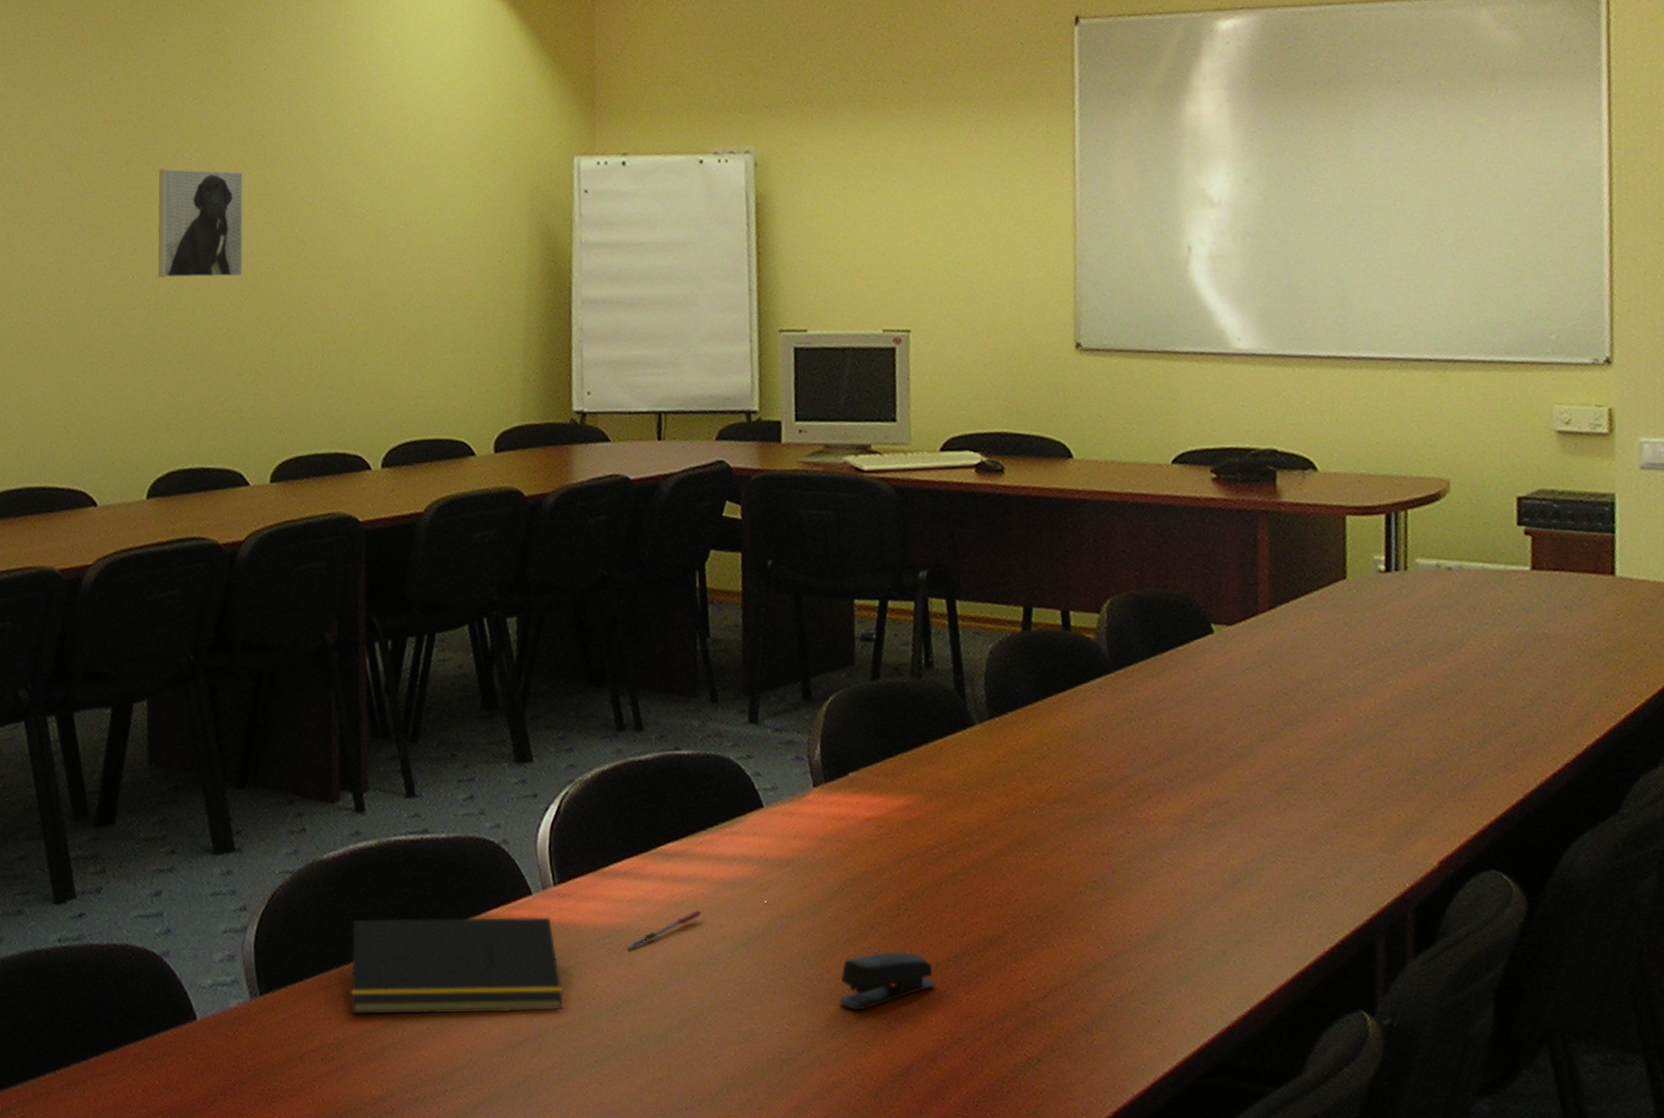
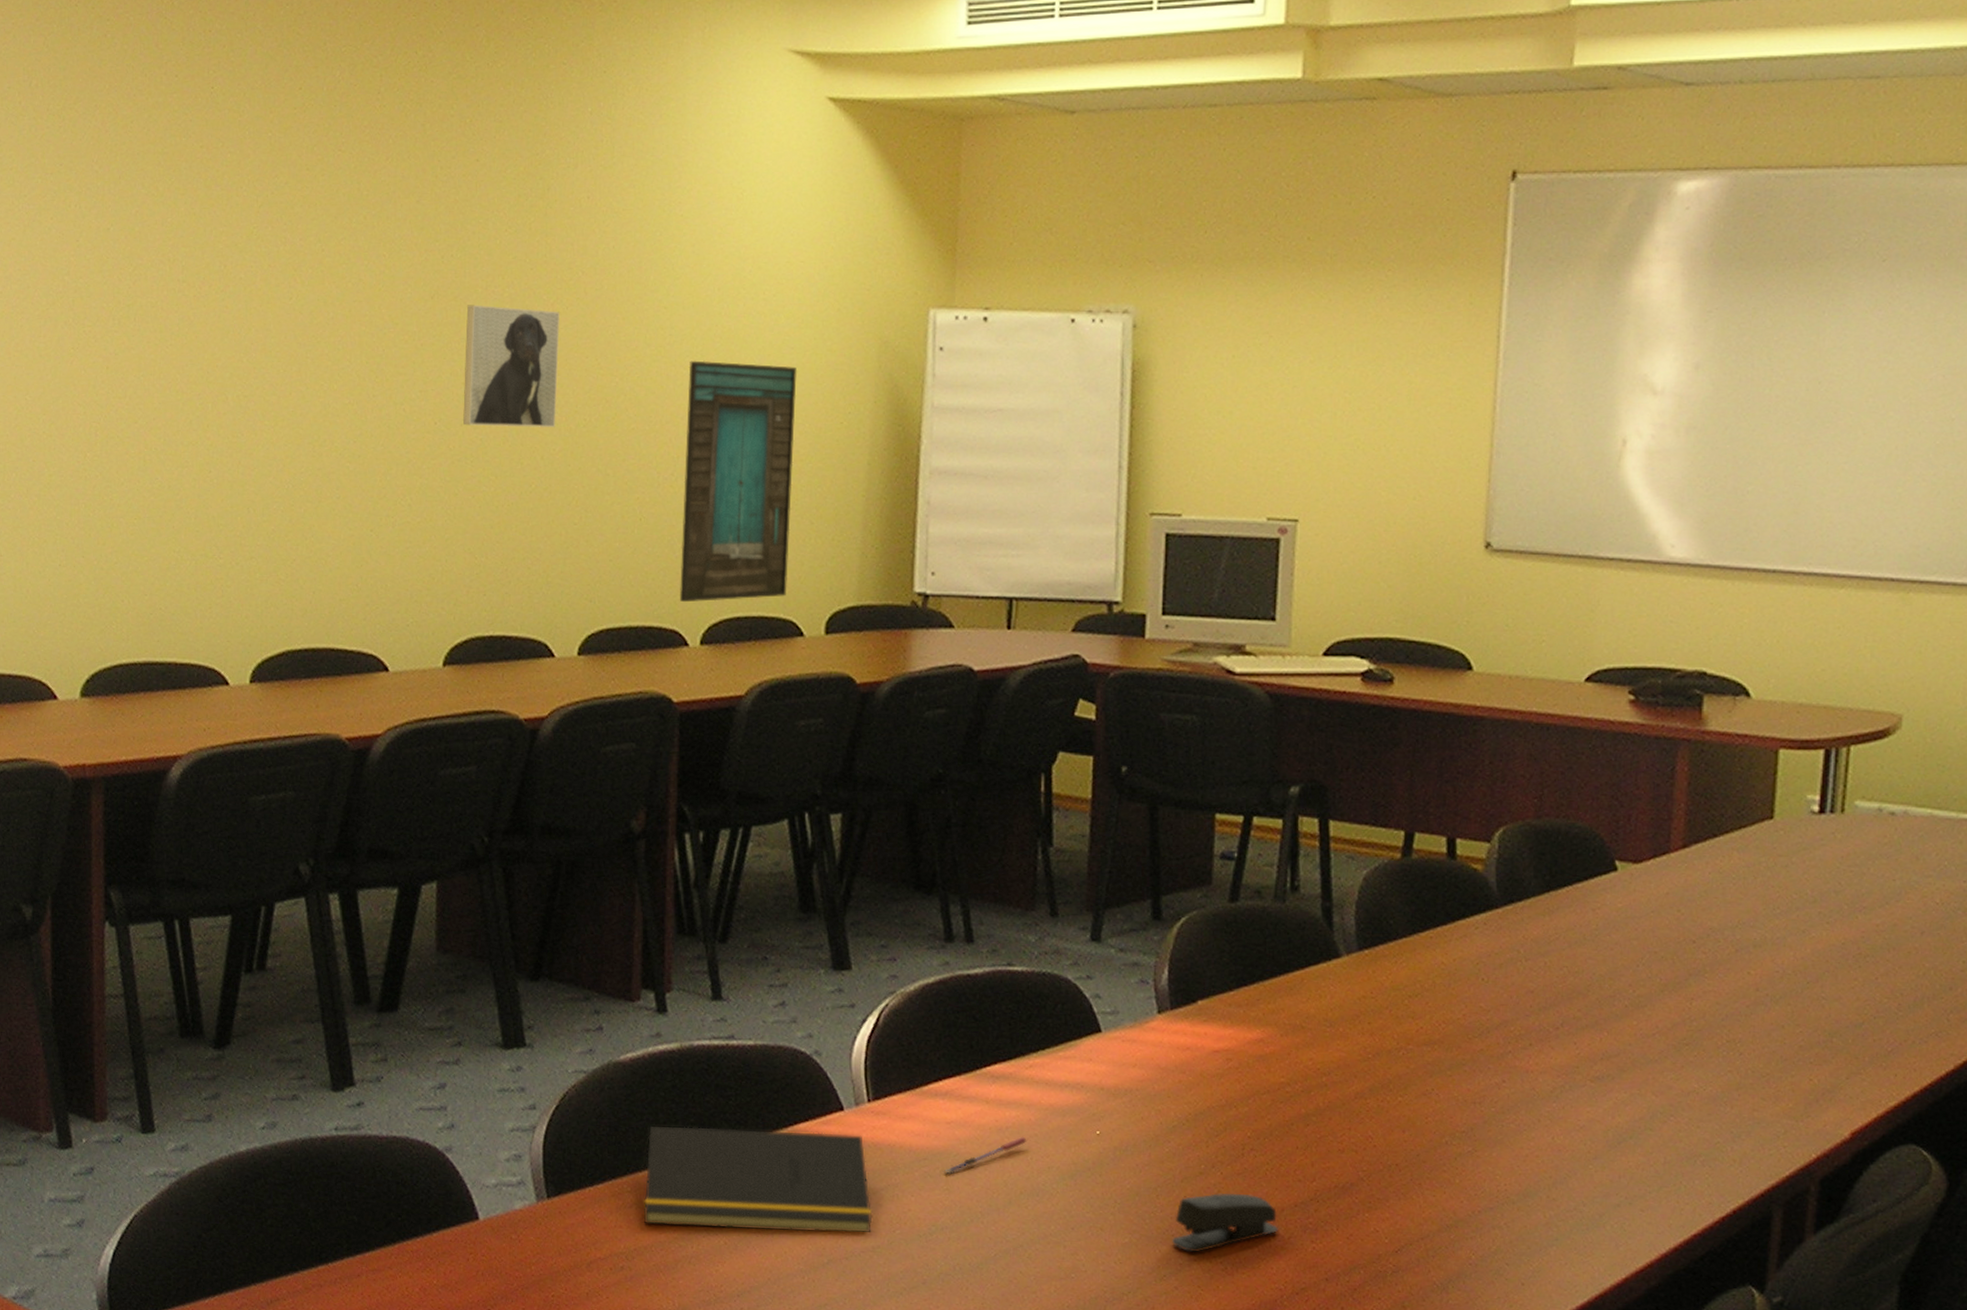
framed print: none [360,210,459,430] -> present [680,360,798,603]

